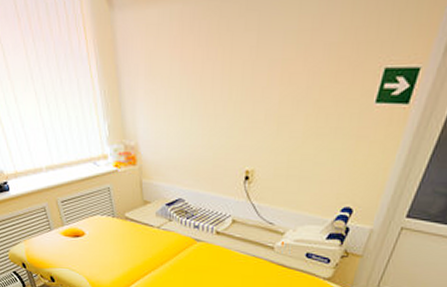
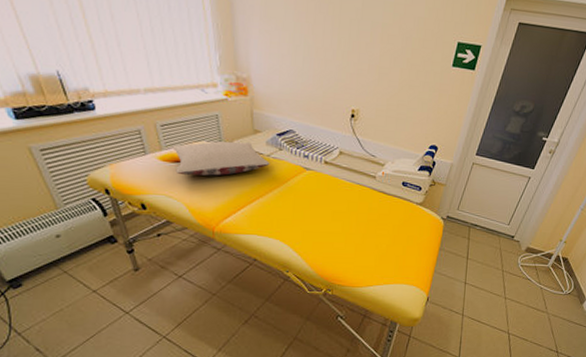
pillow: none [72,214,161,250] -> present [172,141,270,176]

